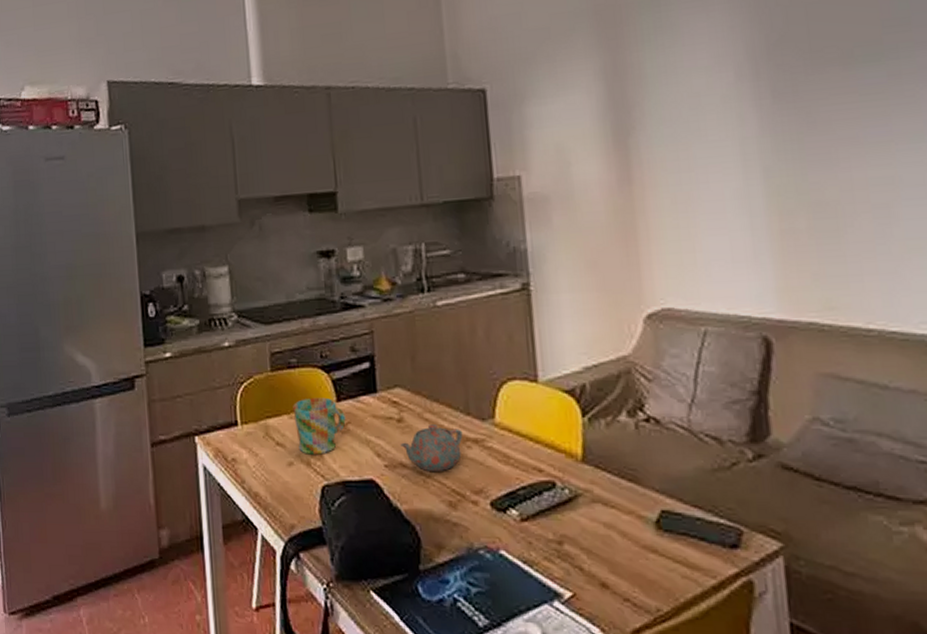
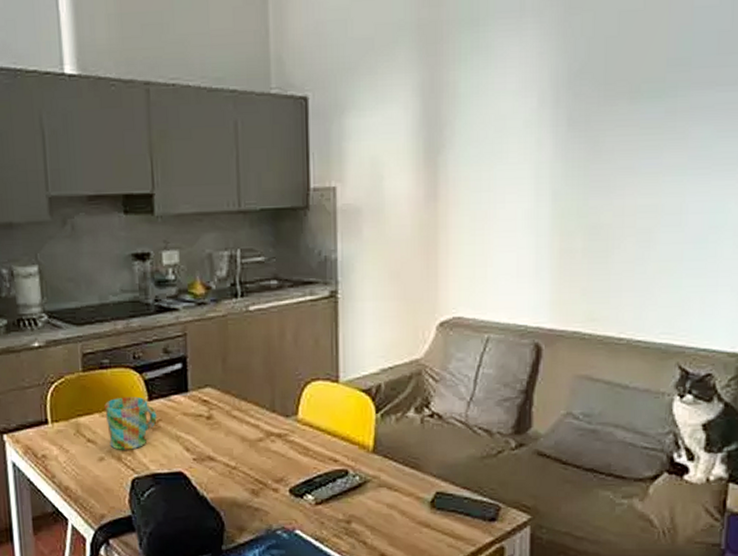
teapot: present [400,424,463,472] -> none [209,421,268,464]

